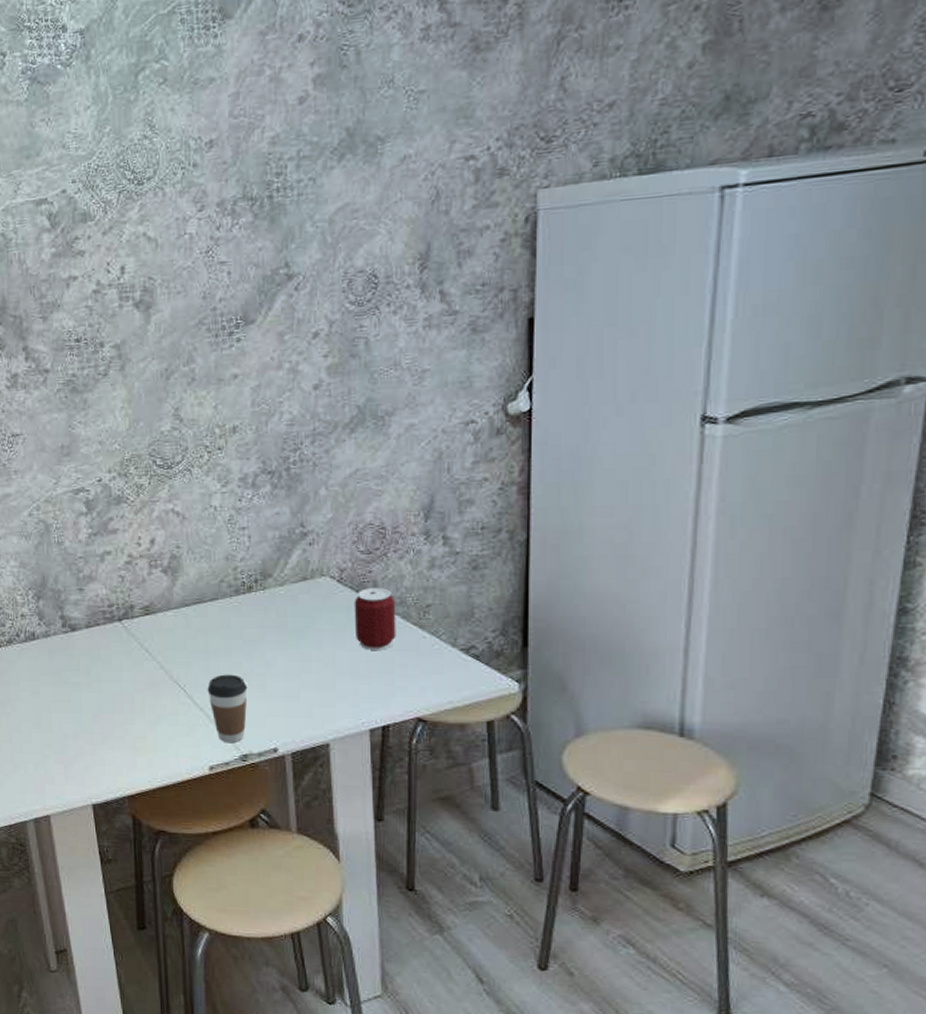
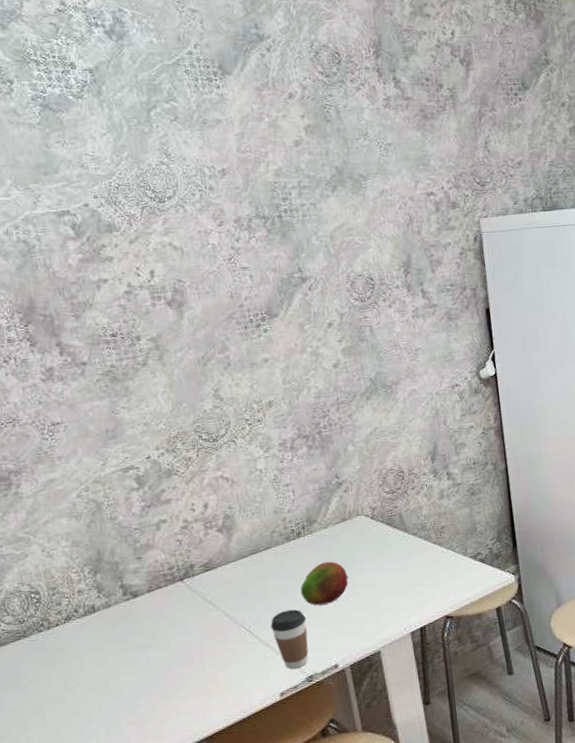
fruit: none [244,626,303,676] -> present [300,561,349,606]
can: present [354,588,396,650] -> none [386,518,422,569]

